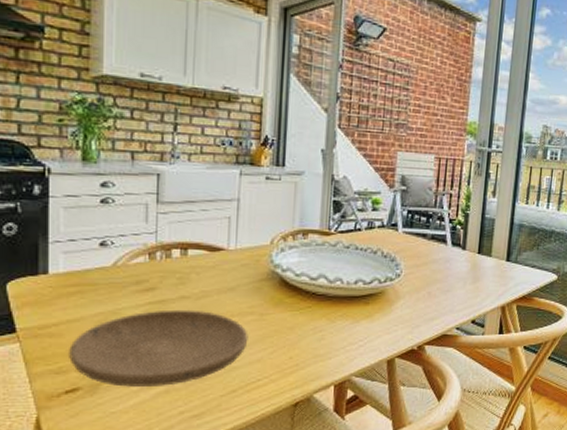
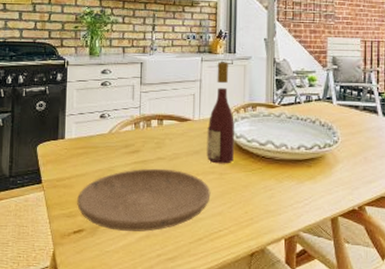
wine bottle: none [244,176,280,303] -> present [207,62,234,164]

